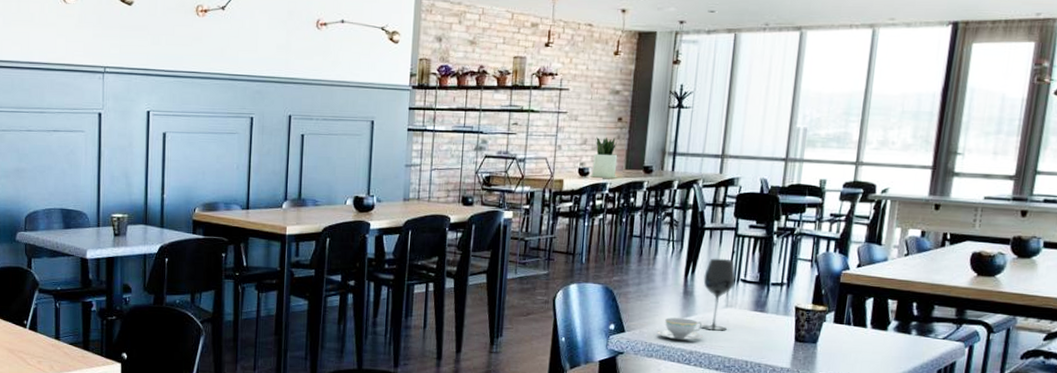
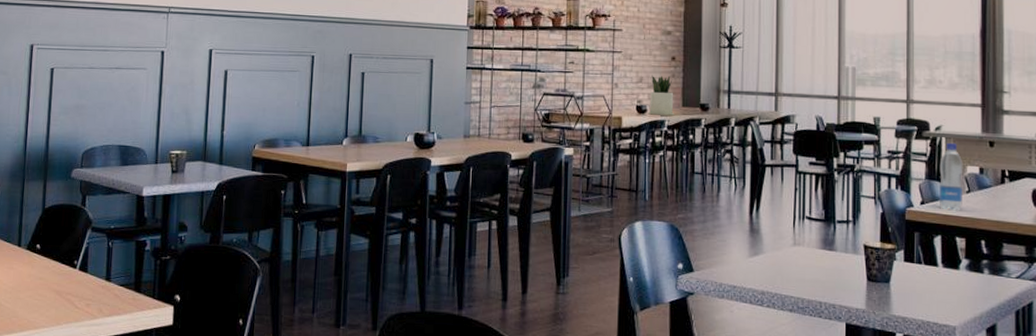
teacup: present [657,317,703,341] -> none [726,256,773,281]
wine glass: present [701,258,736,332] -> none [769,195,801,271]
bottle: none [876,205,906,275] -> present [939,142,963,212]

